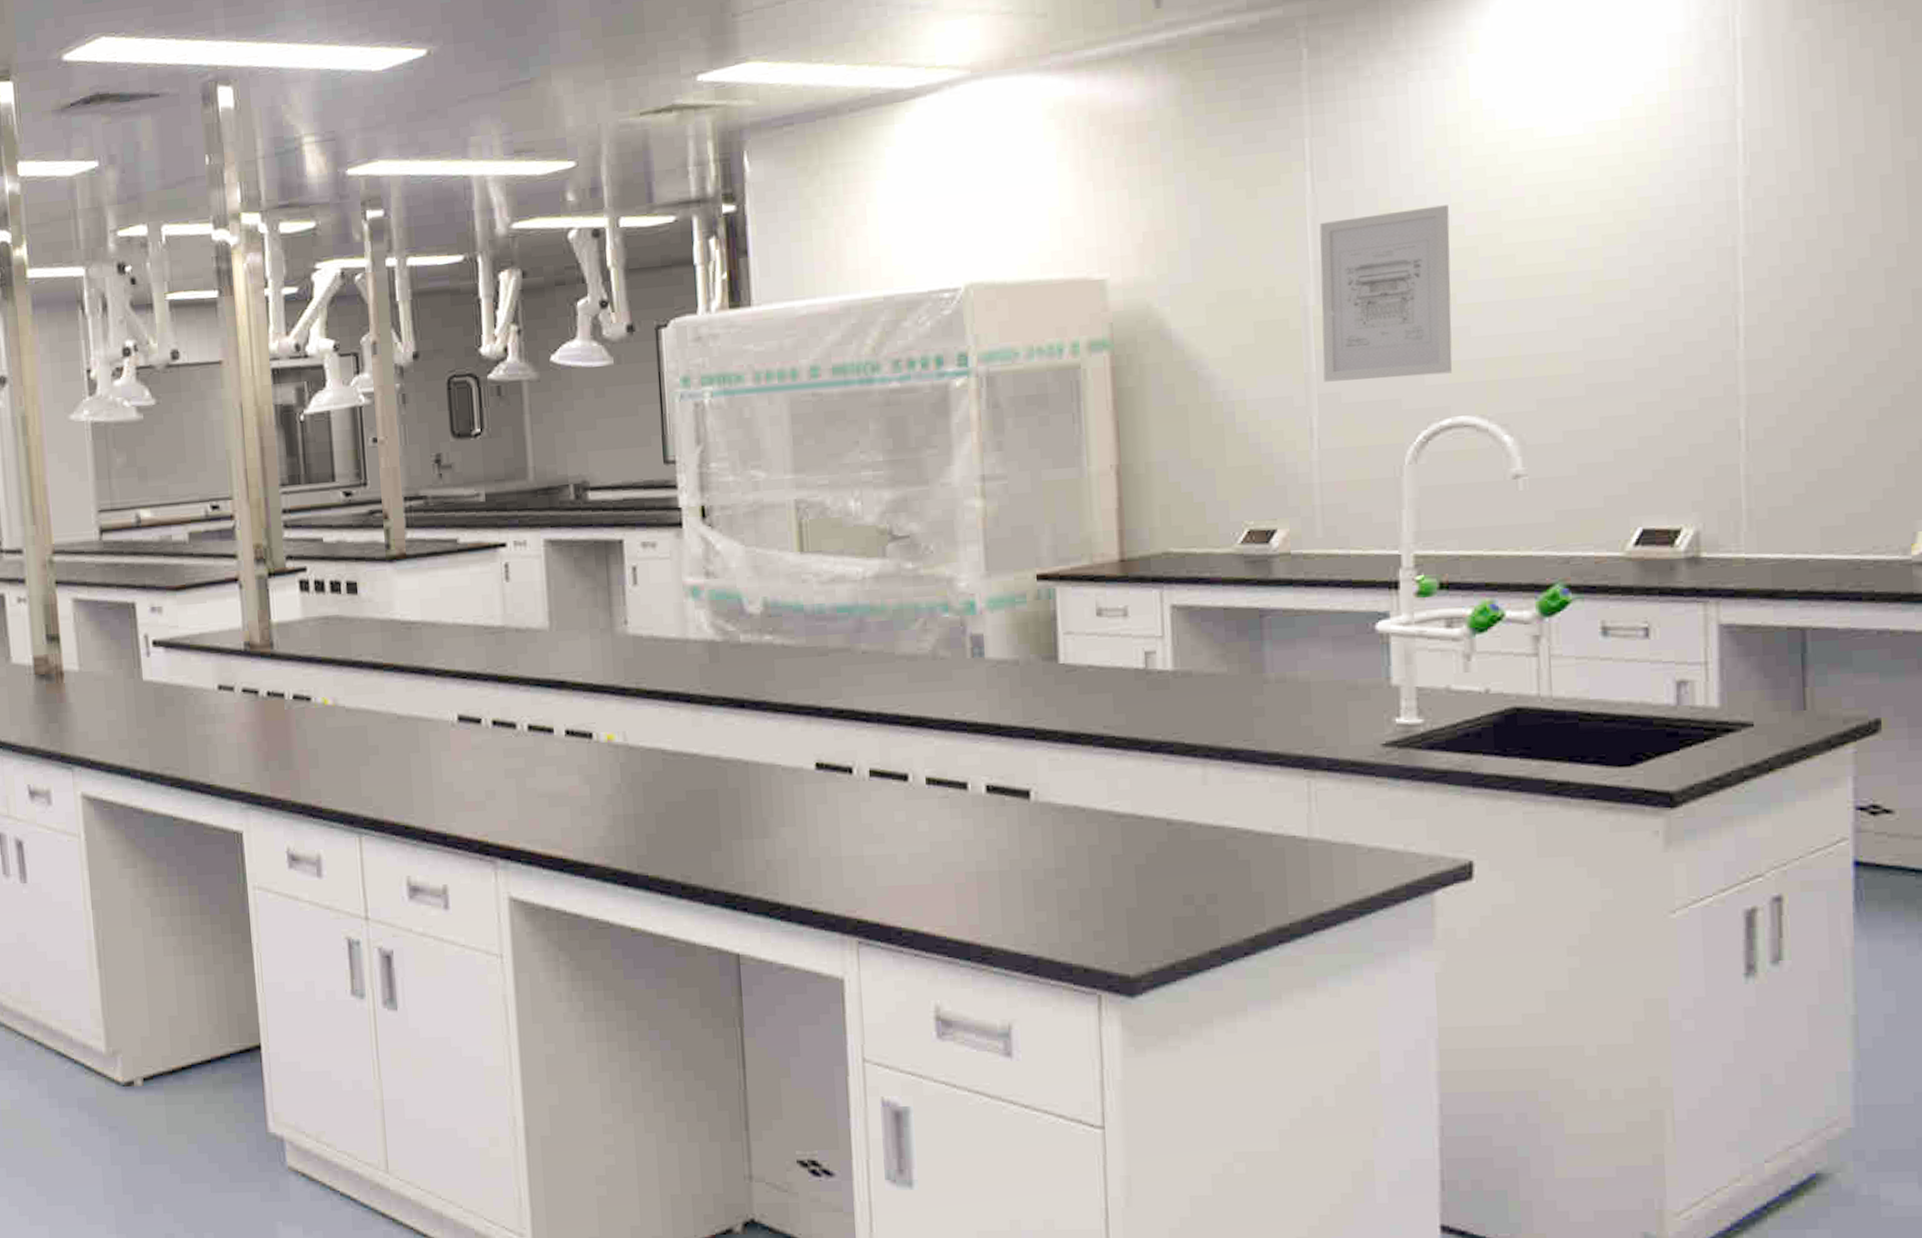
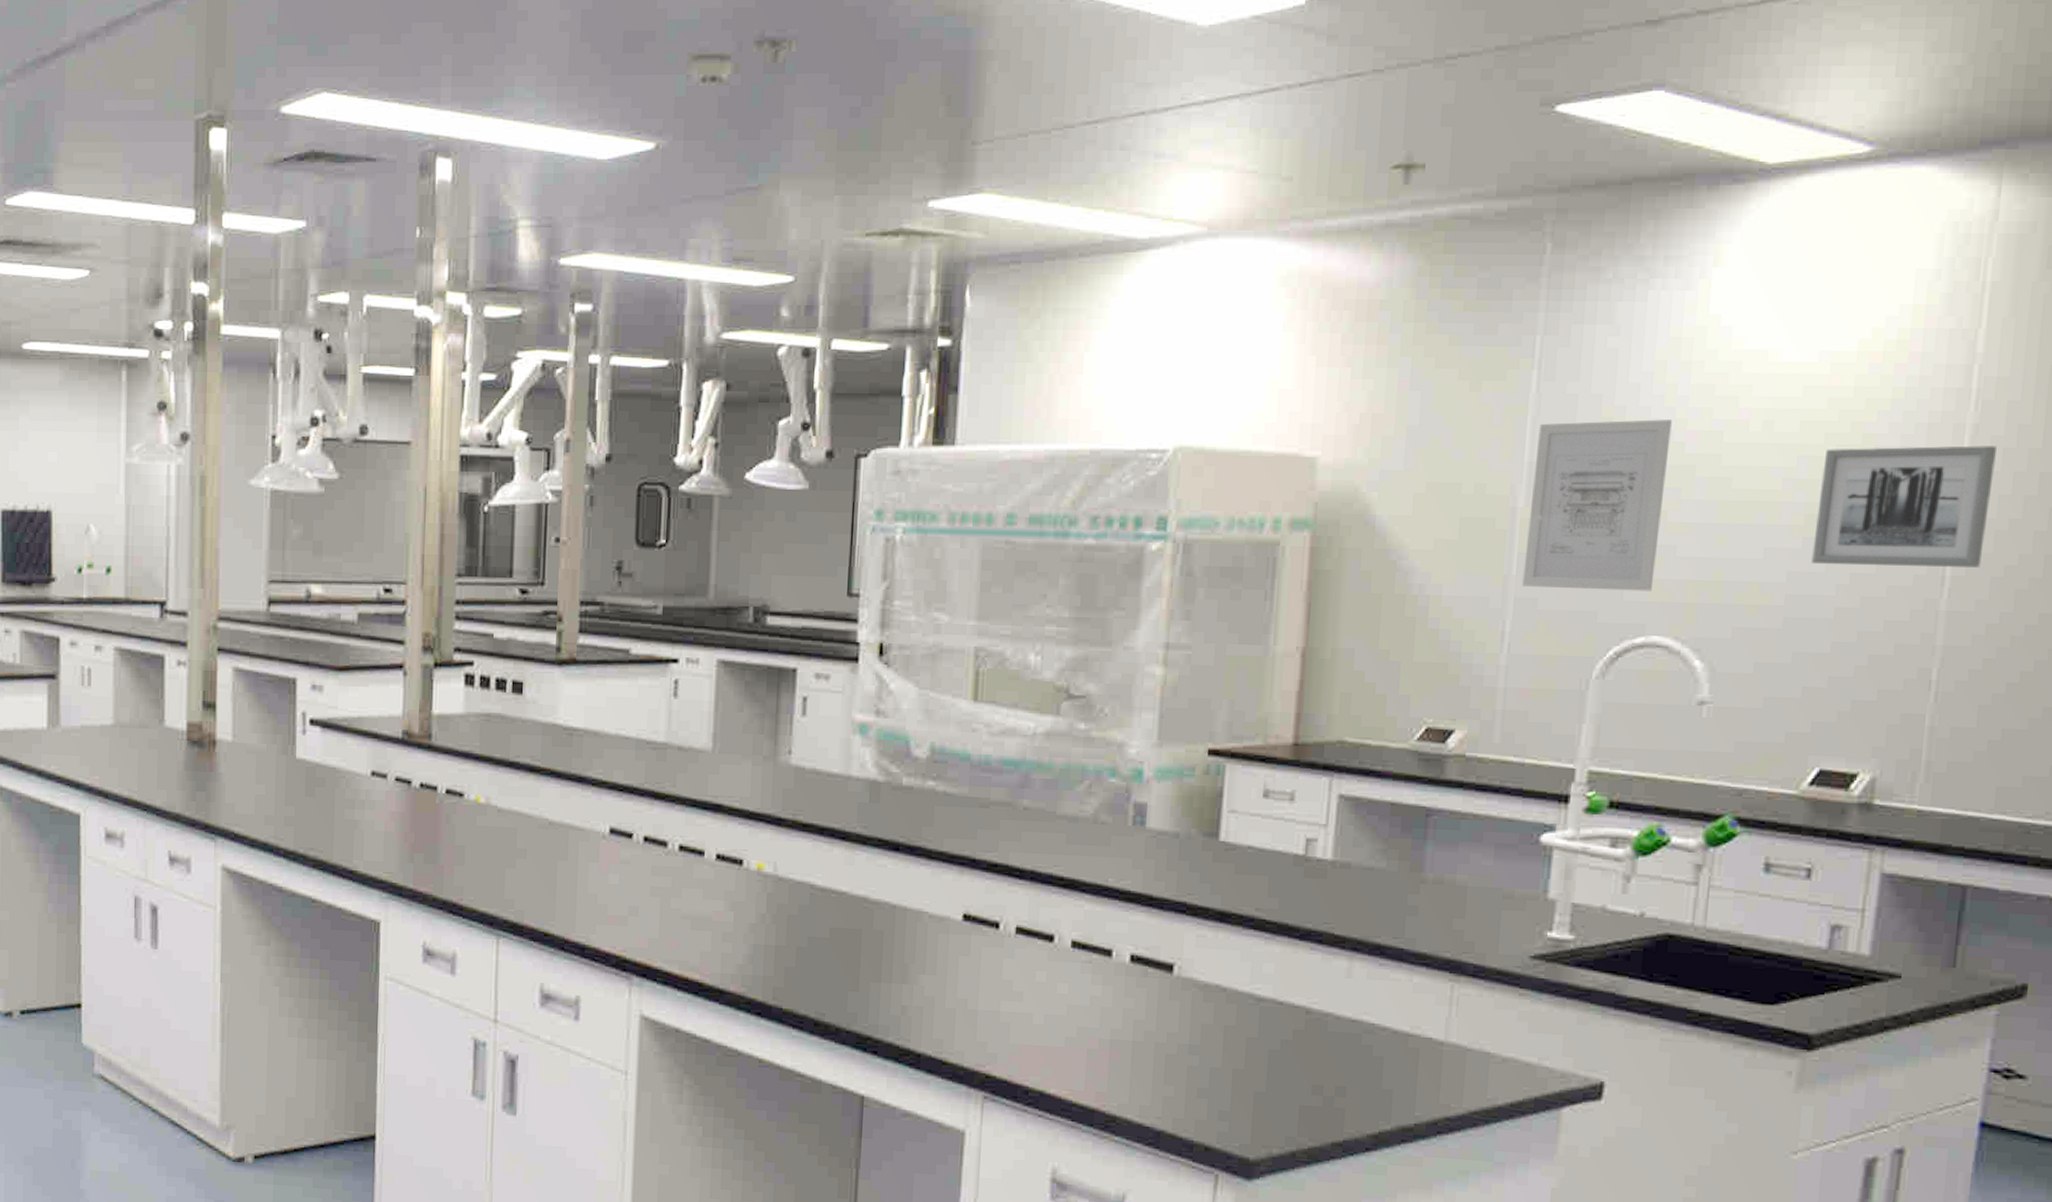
wall art: none [1603,195,1772,329] -> present [1811,445,1997,568]

